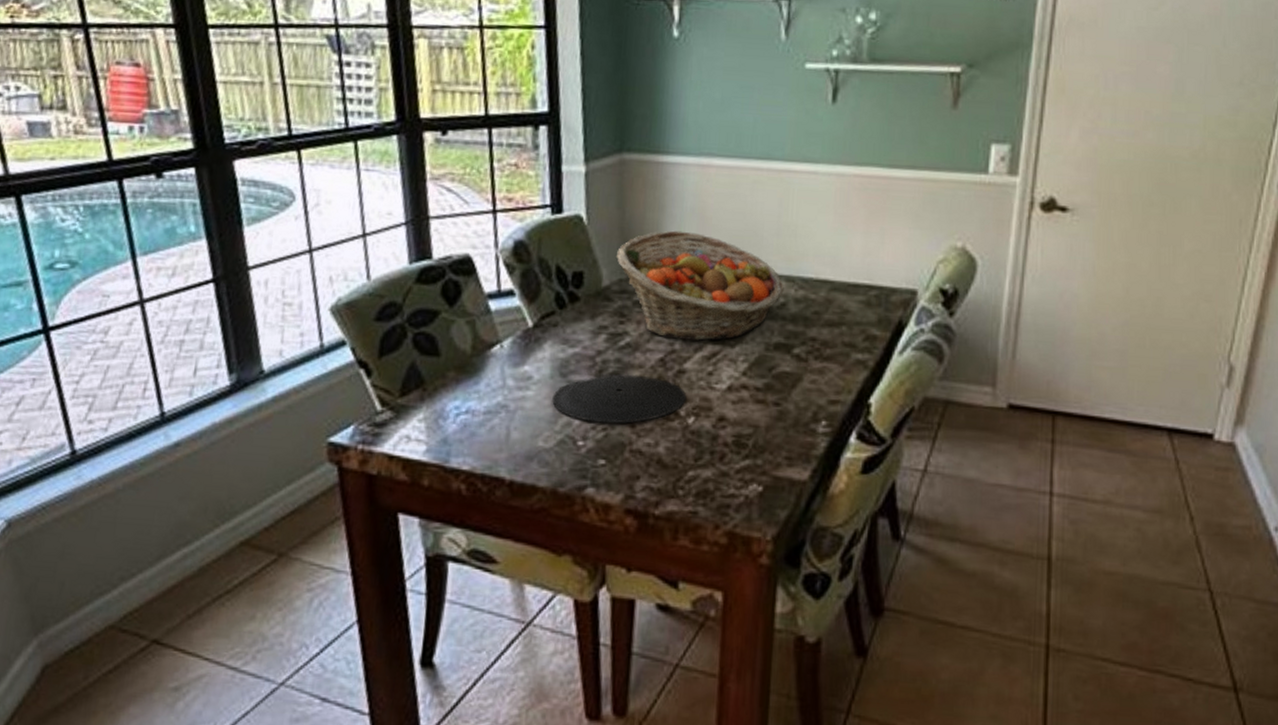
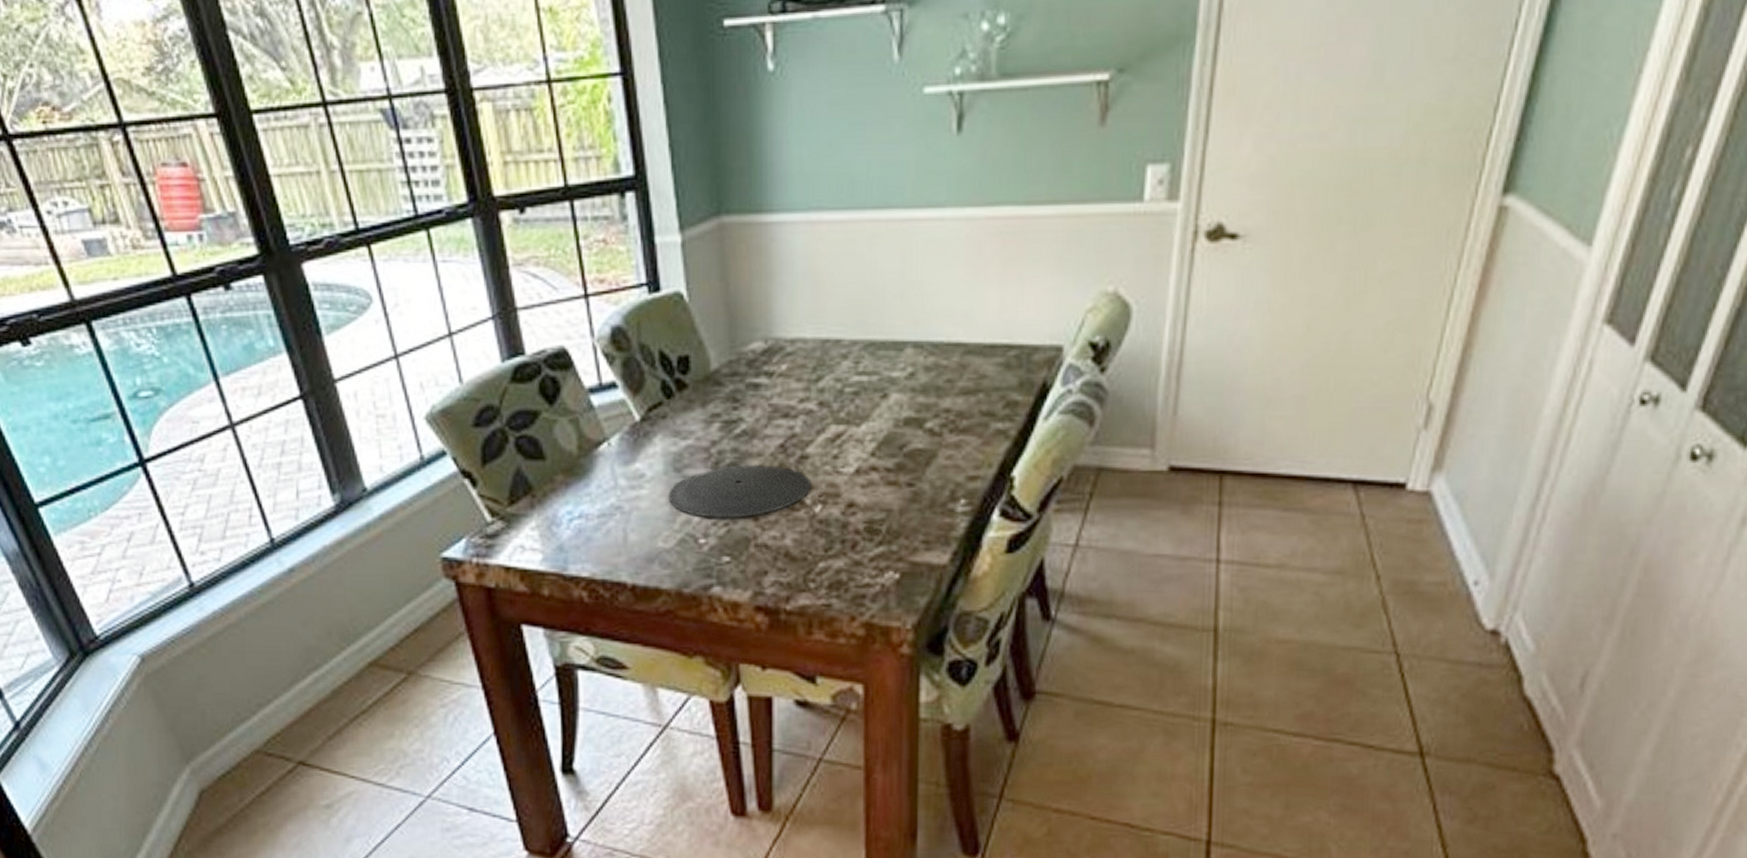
fruit basket: present [617,230,784,341] -> none [724,300,912,422]

